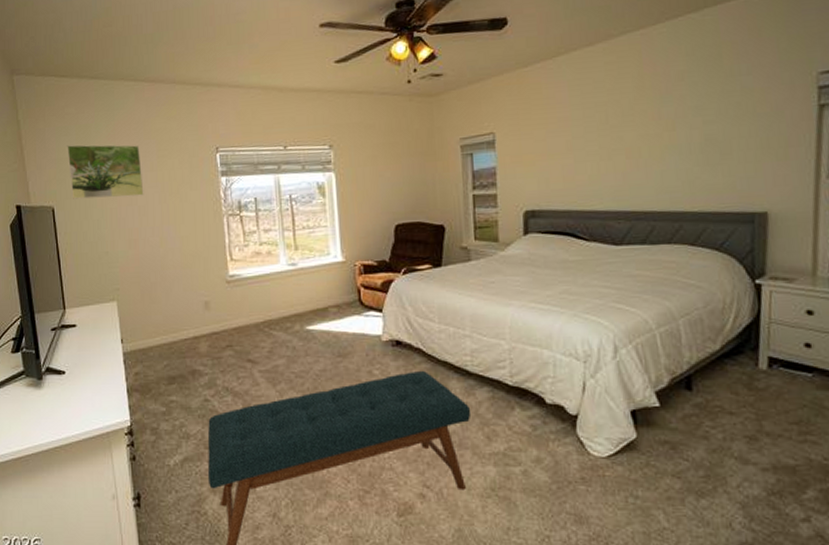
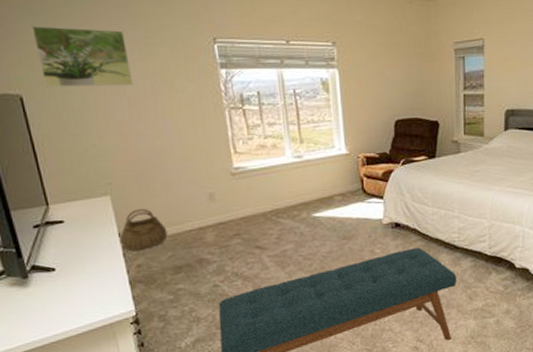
basket: none [121,315,165,359] -> present [119,208,168,252]

